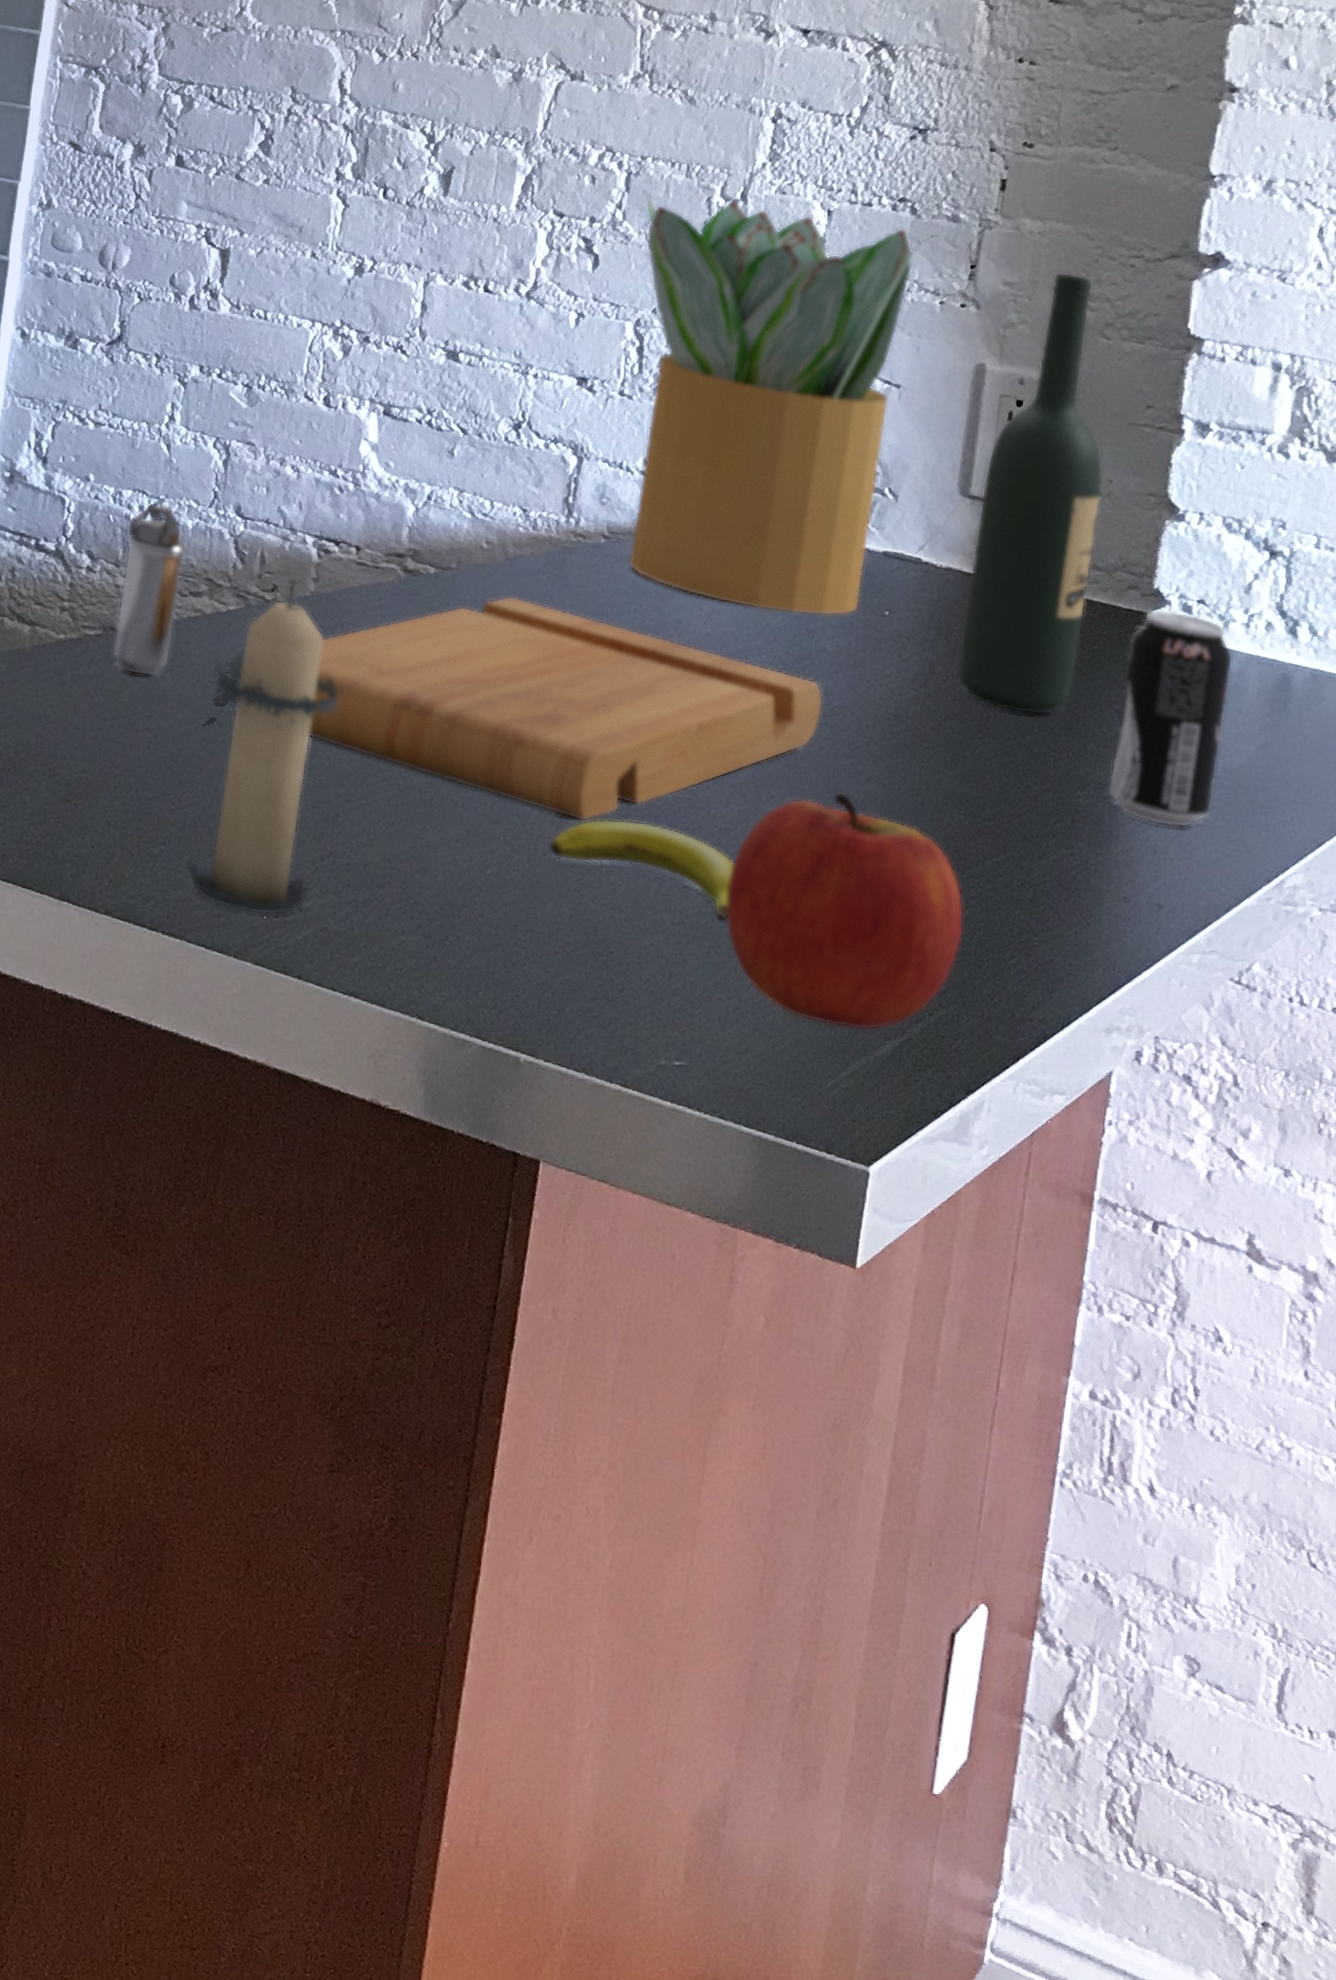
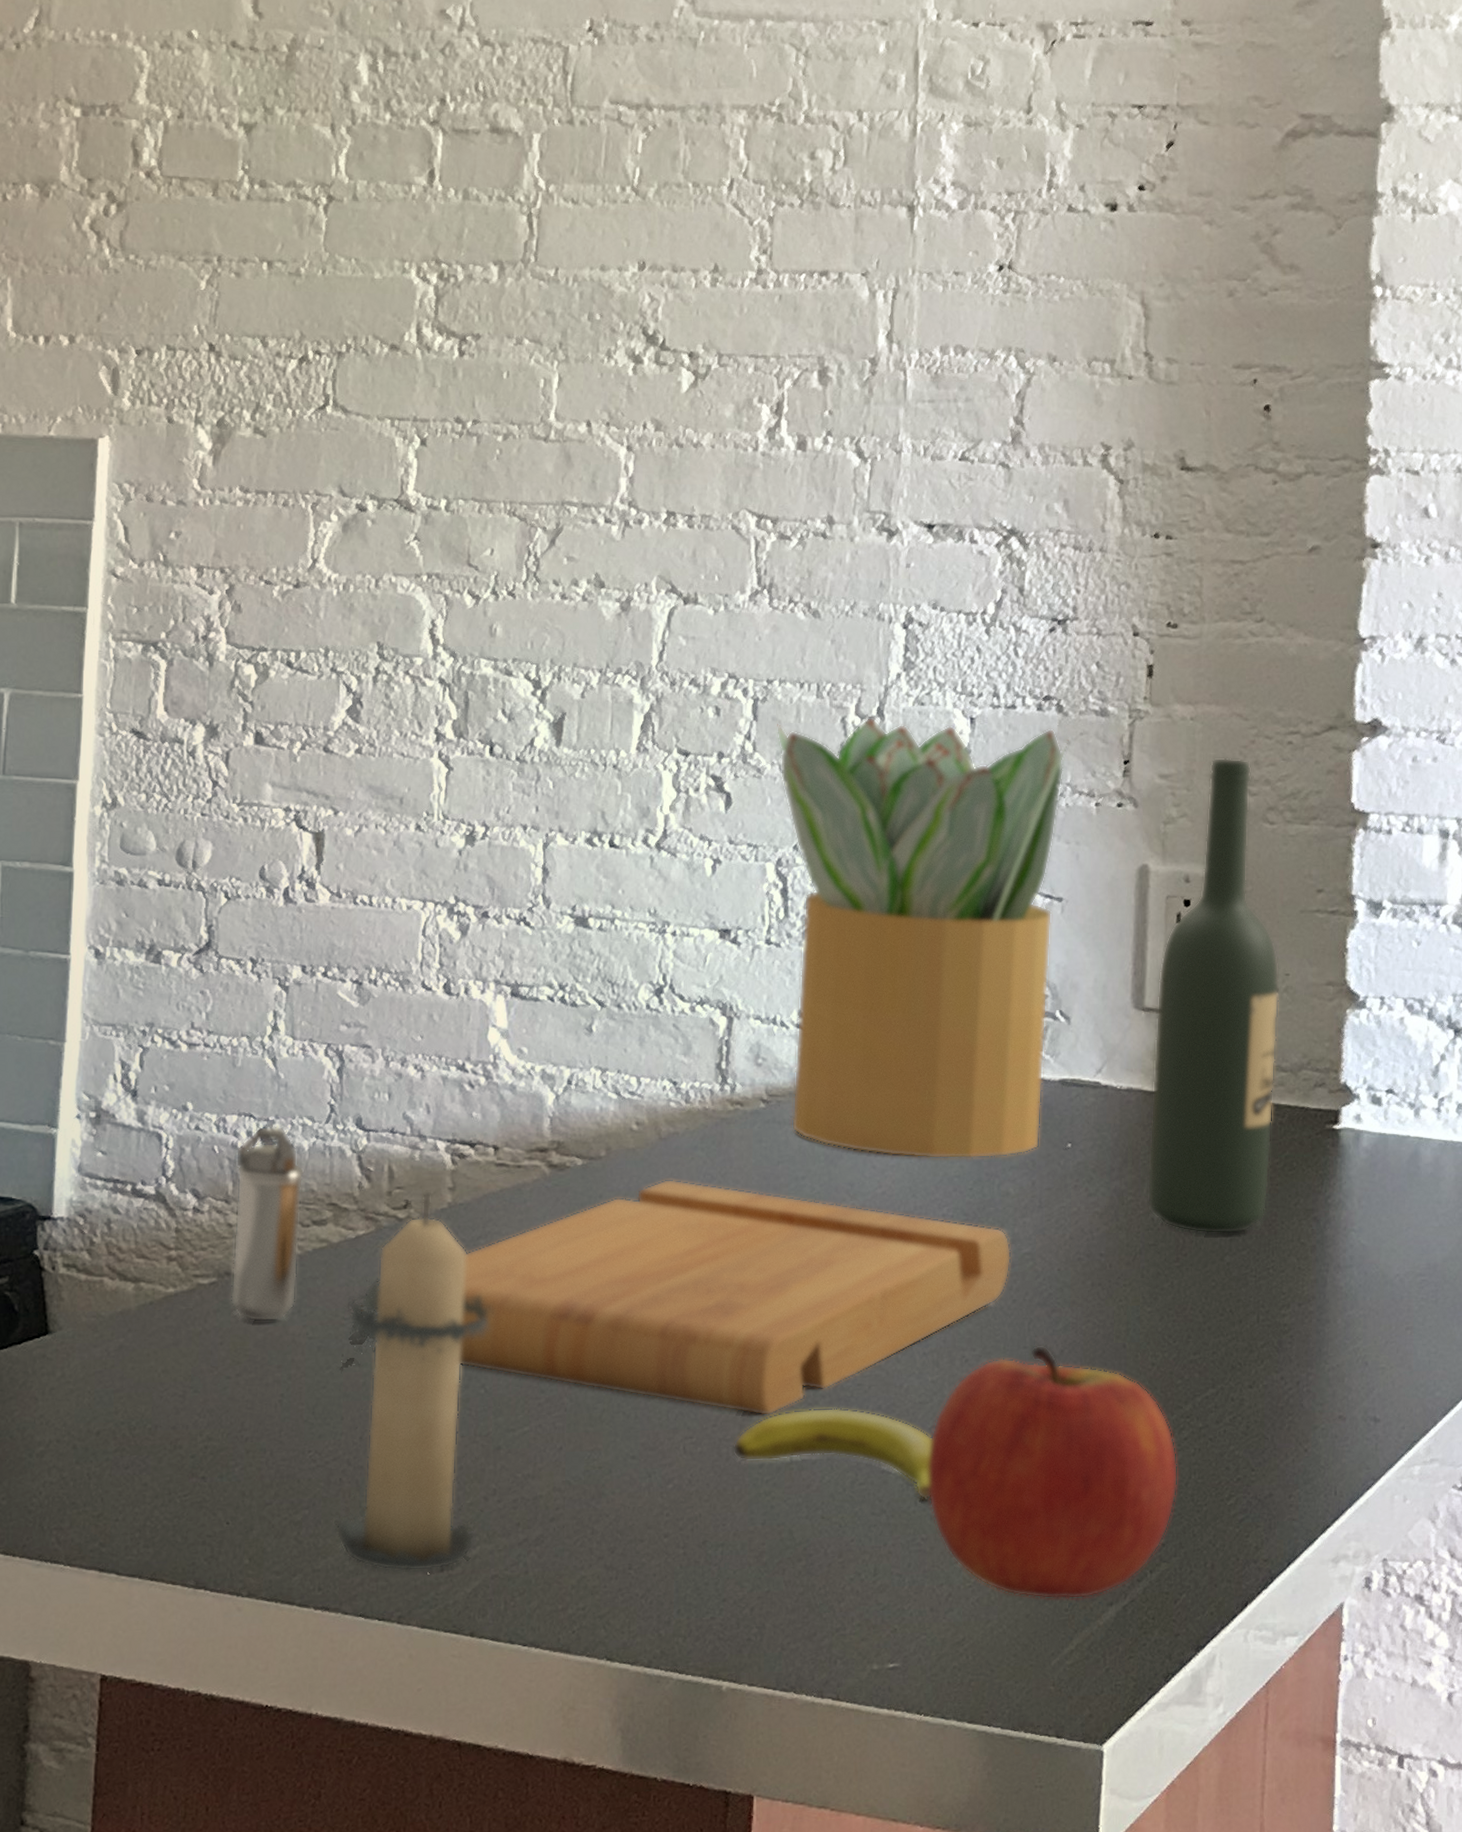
beverage can: present [1108,609,1233,828] -> none [1313,1105,1427,1334]

